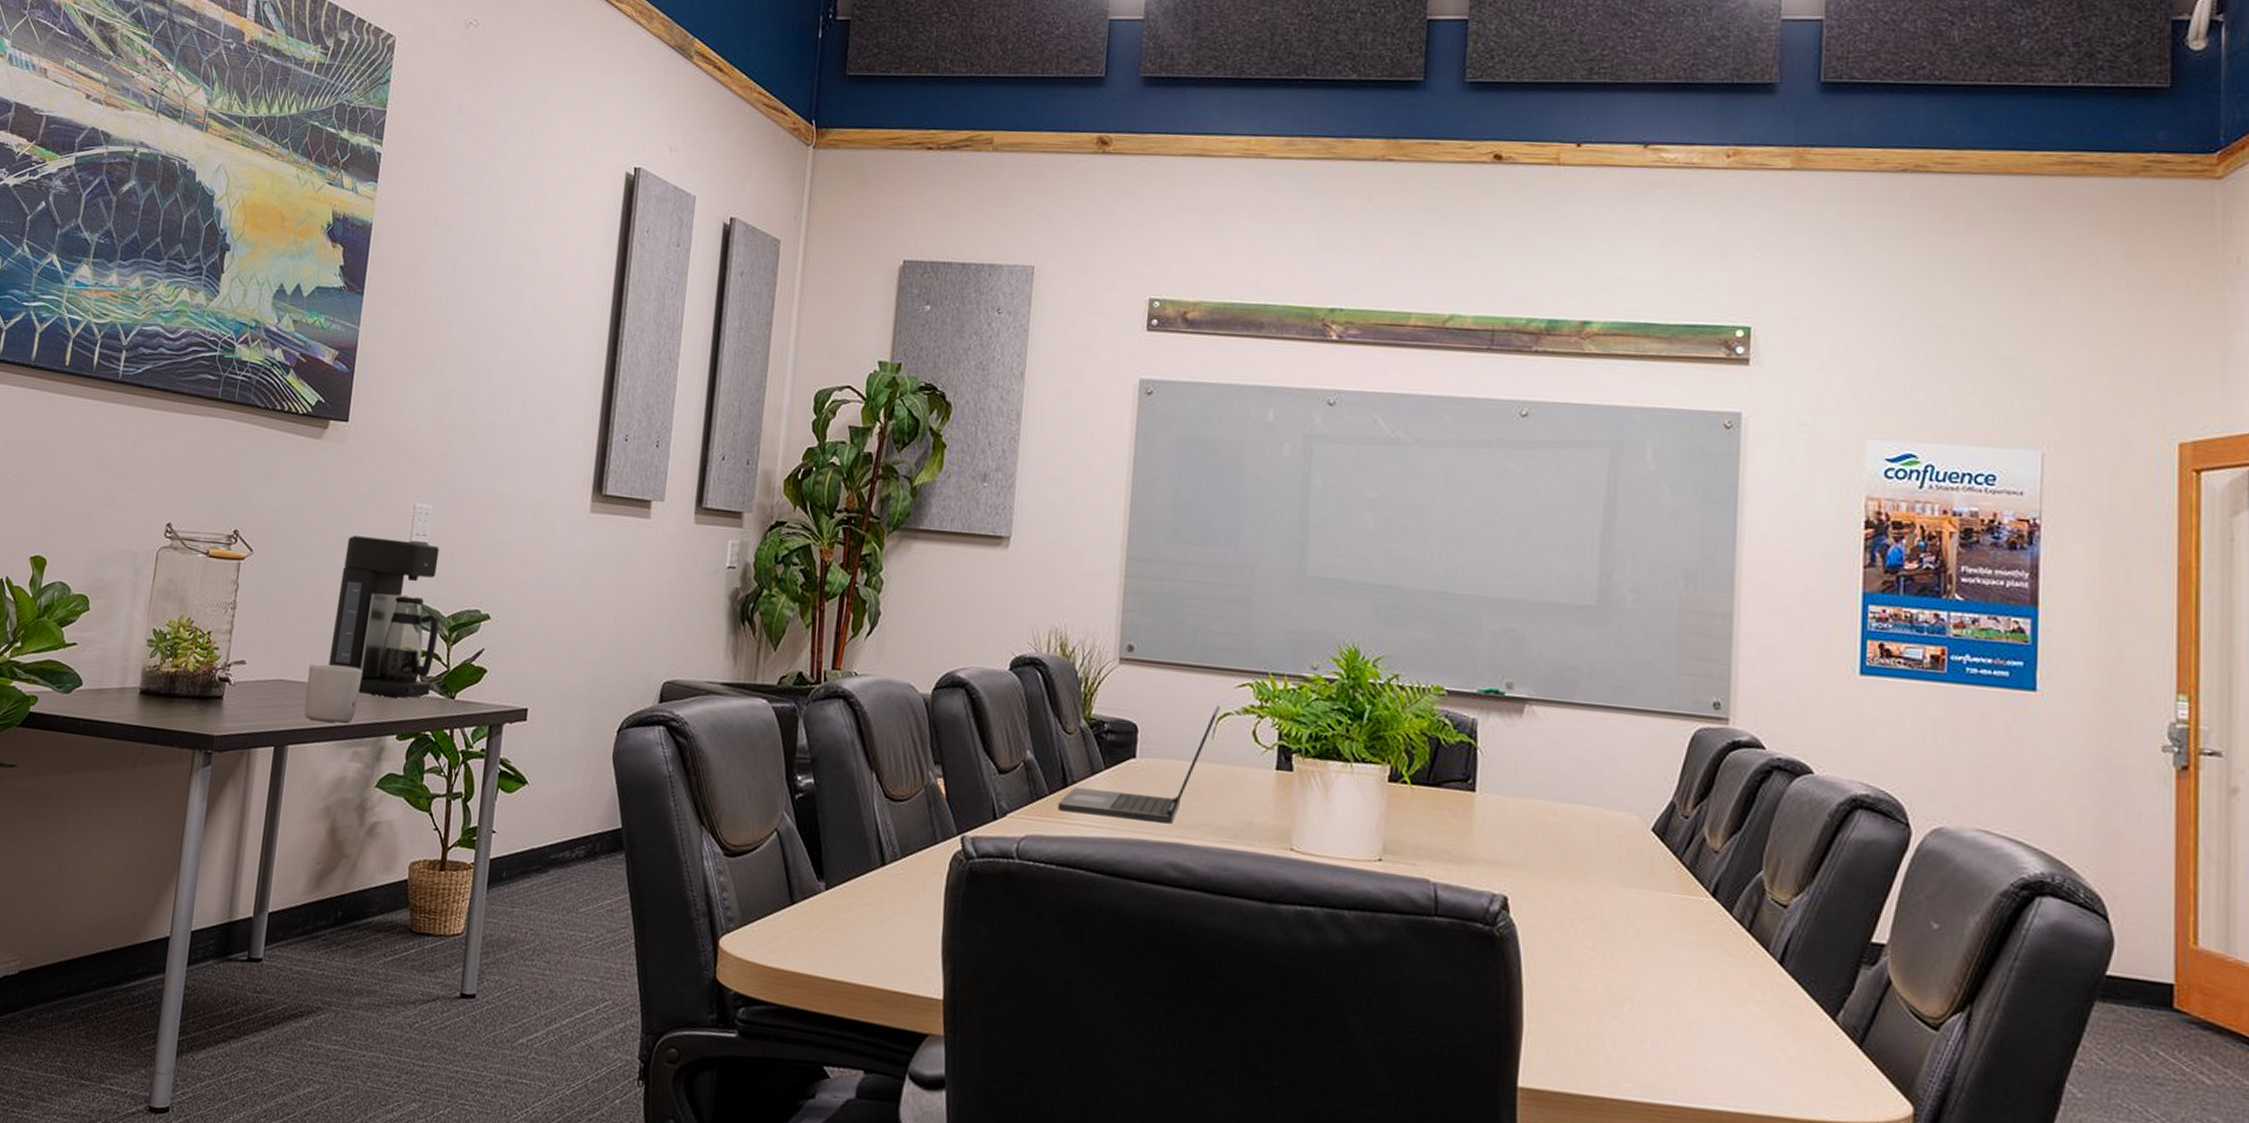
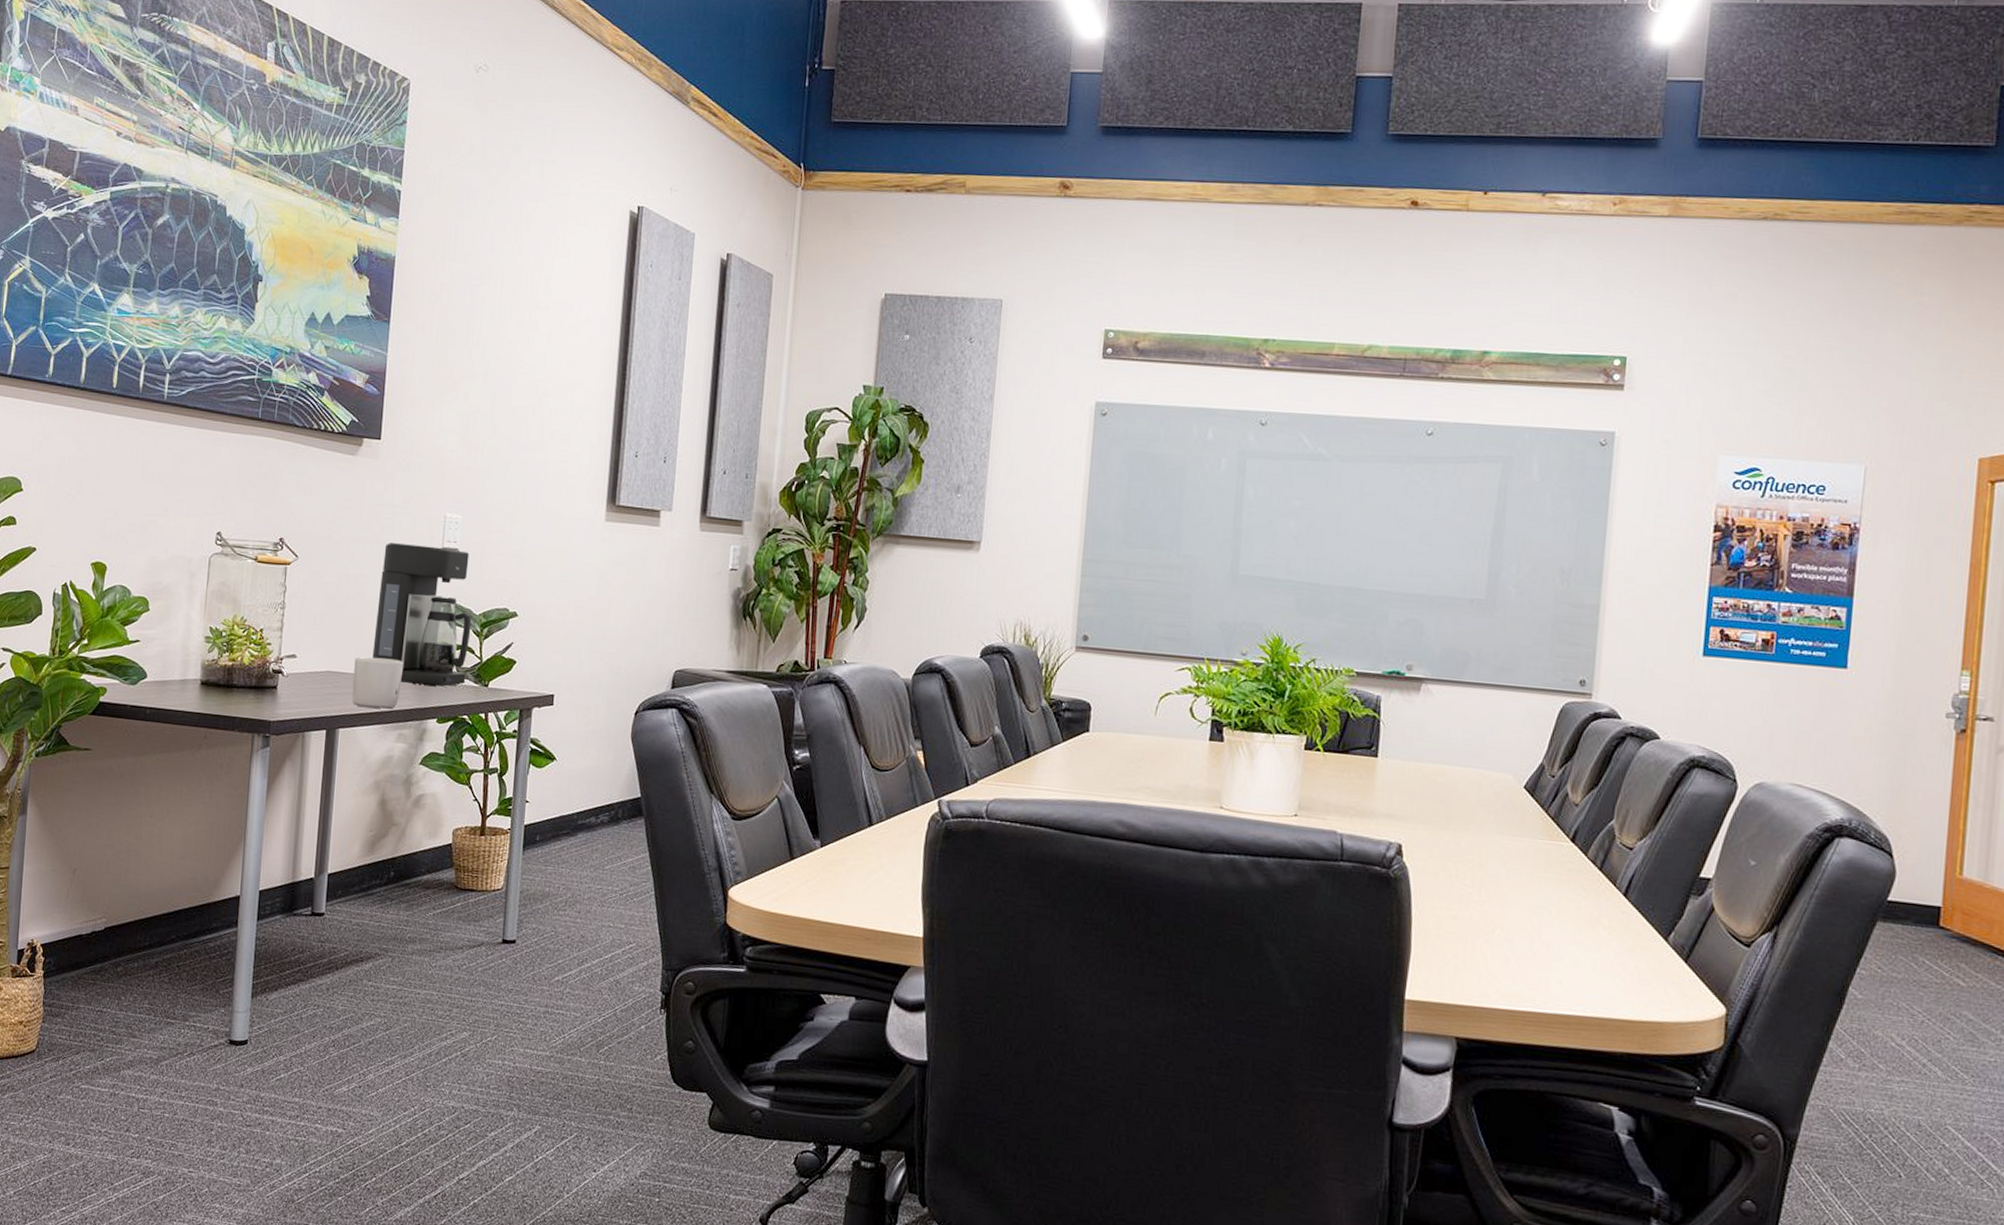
laptop: present [1057,705,1220,824] -> none [1021,686,1162,787]

